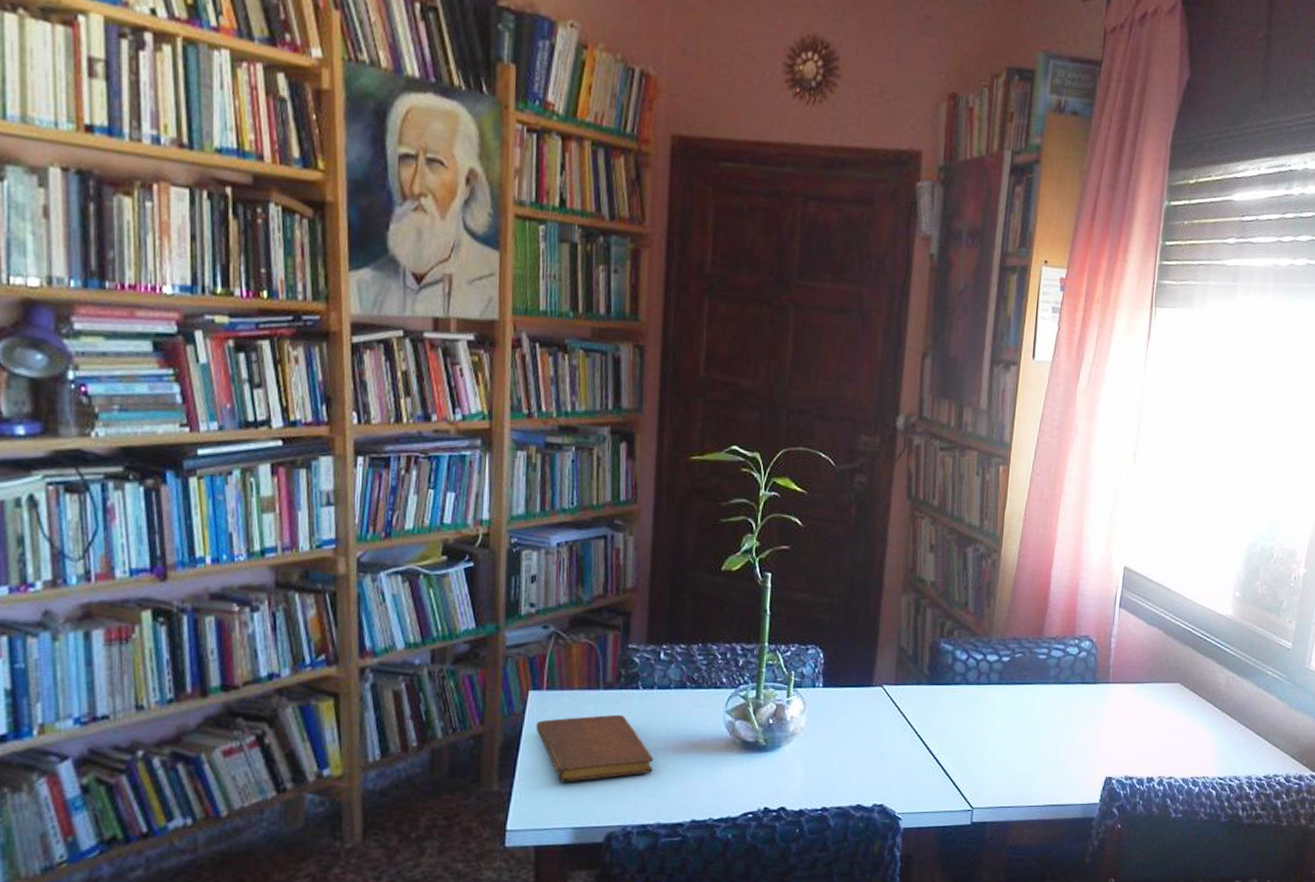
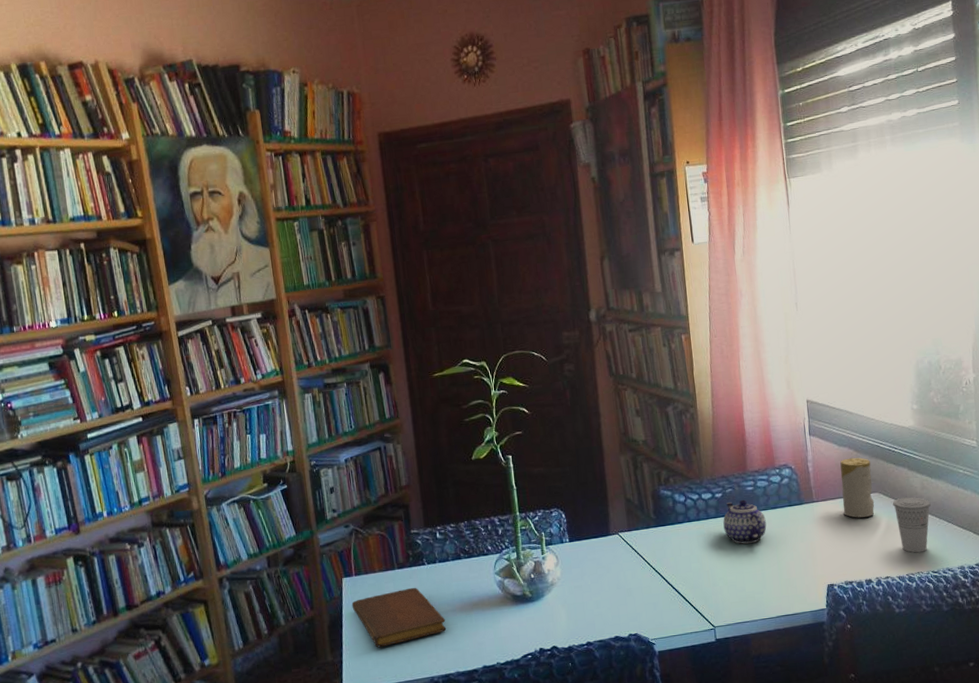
teapot: none [1004,669,1053,719] -> present [723,500,767,544]
candle: none [1138,639,1178,708] -> present [840,457,875,518]
cup: none [1191,693,1232,755] -> present [892,497,931,553]

